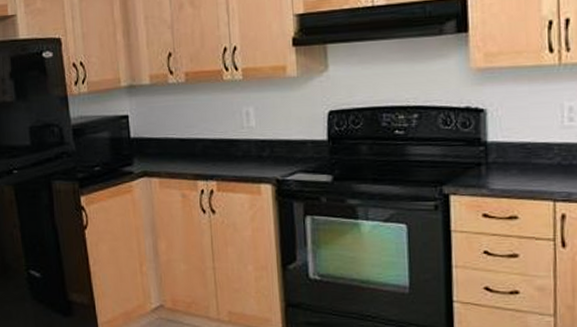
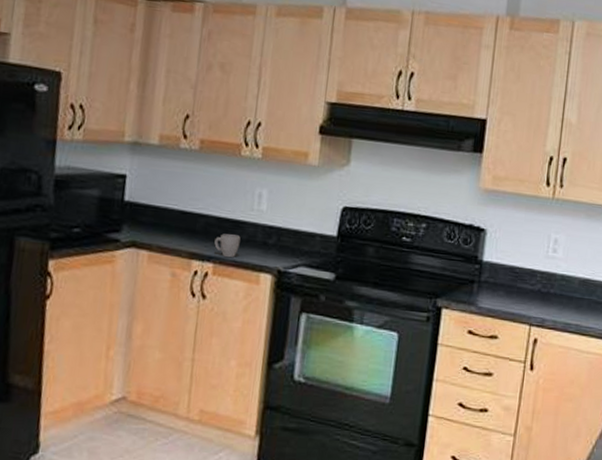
mug: none [214,153,237,175] -> present [214,233,241,258]

